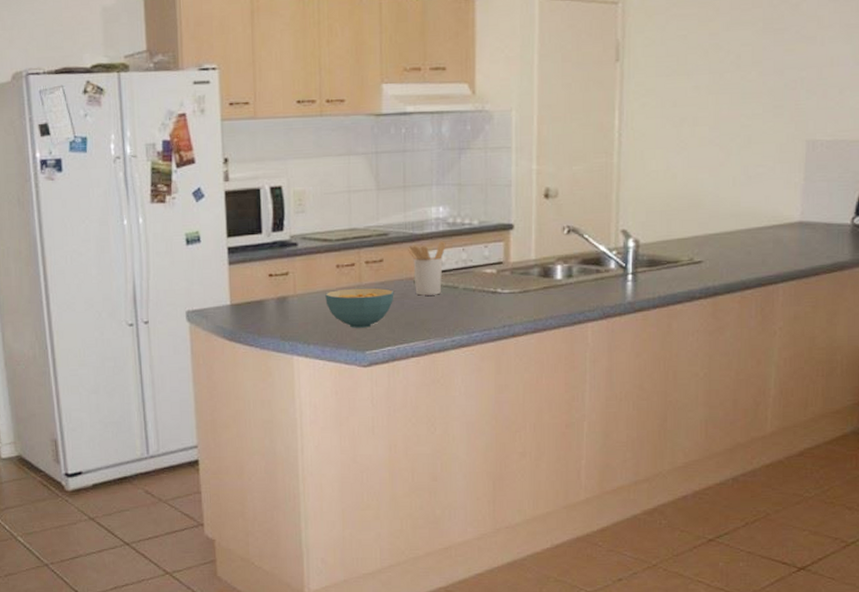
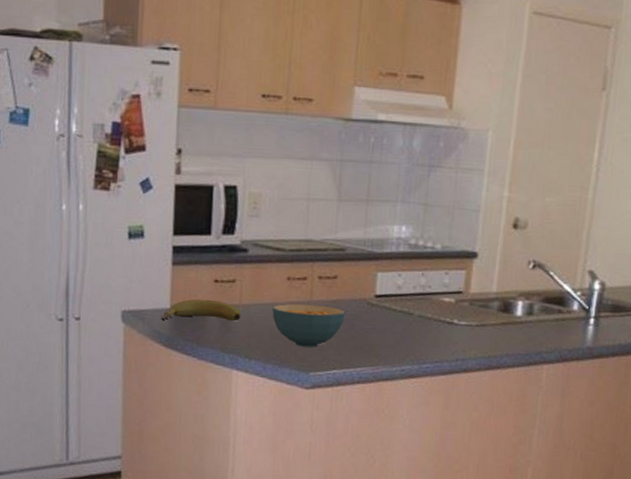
banana: none [223,293,297,316] -> present [161,299,241,322]
utensil holder: present [408,241,446,296] -> none [364,263,406,320]

